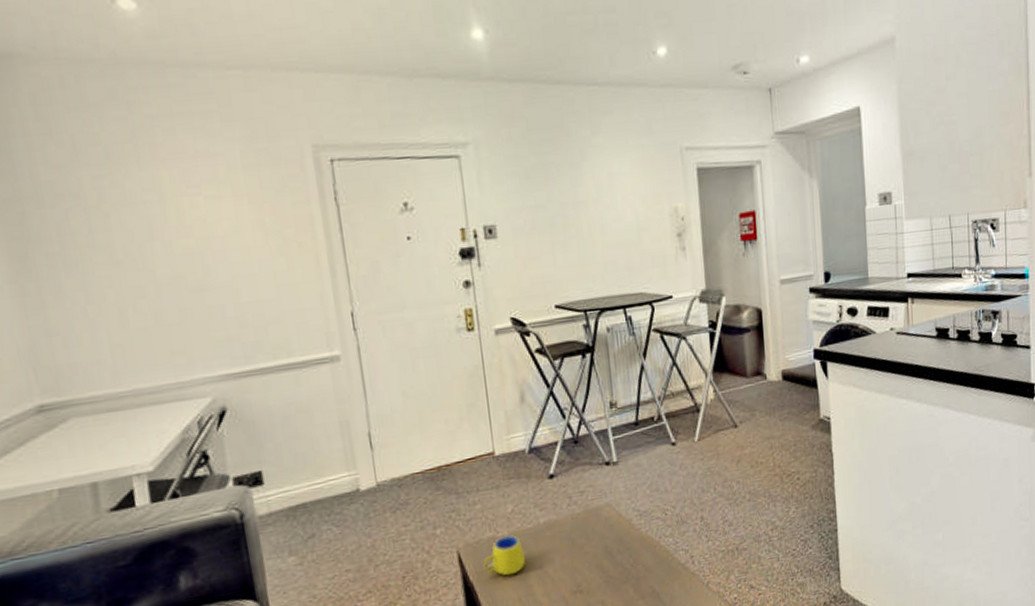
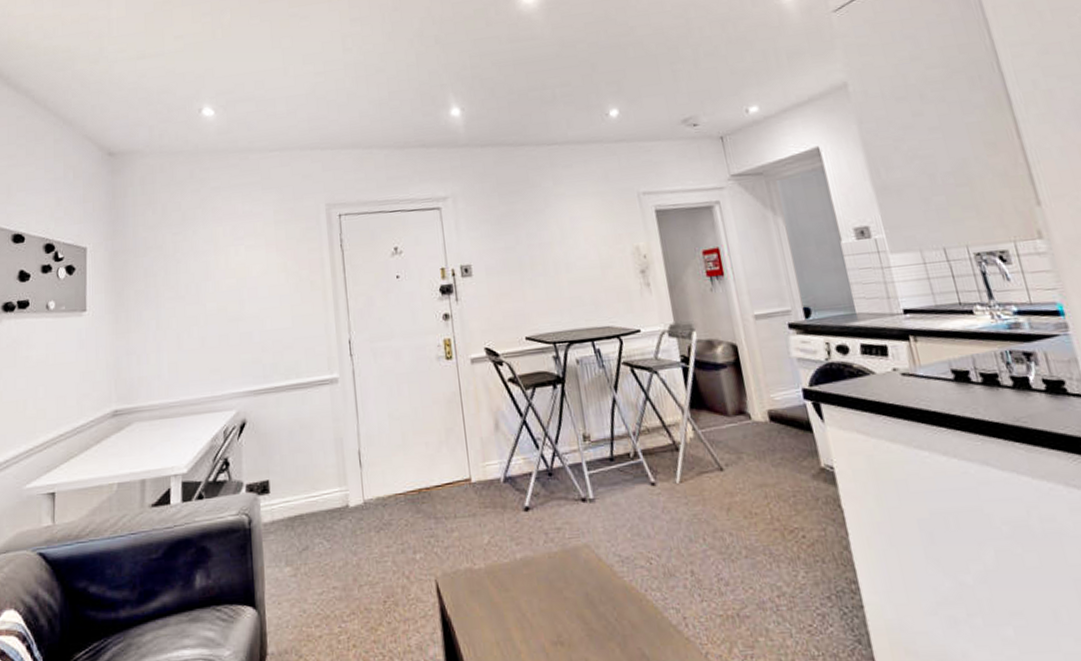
mug: present [483,534,526,576] -> none [461,568,504,614]

